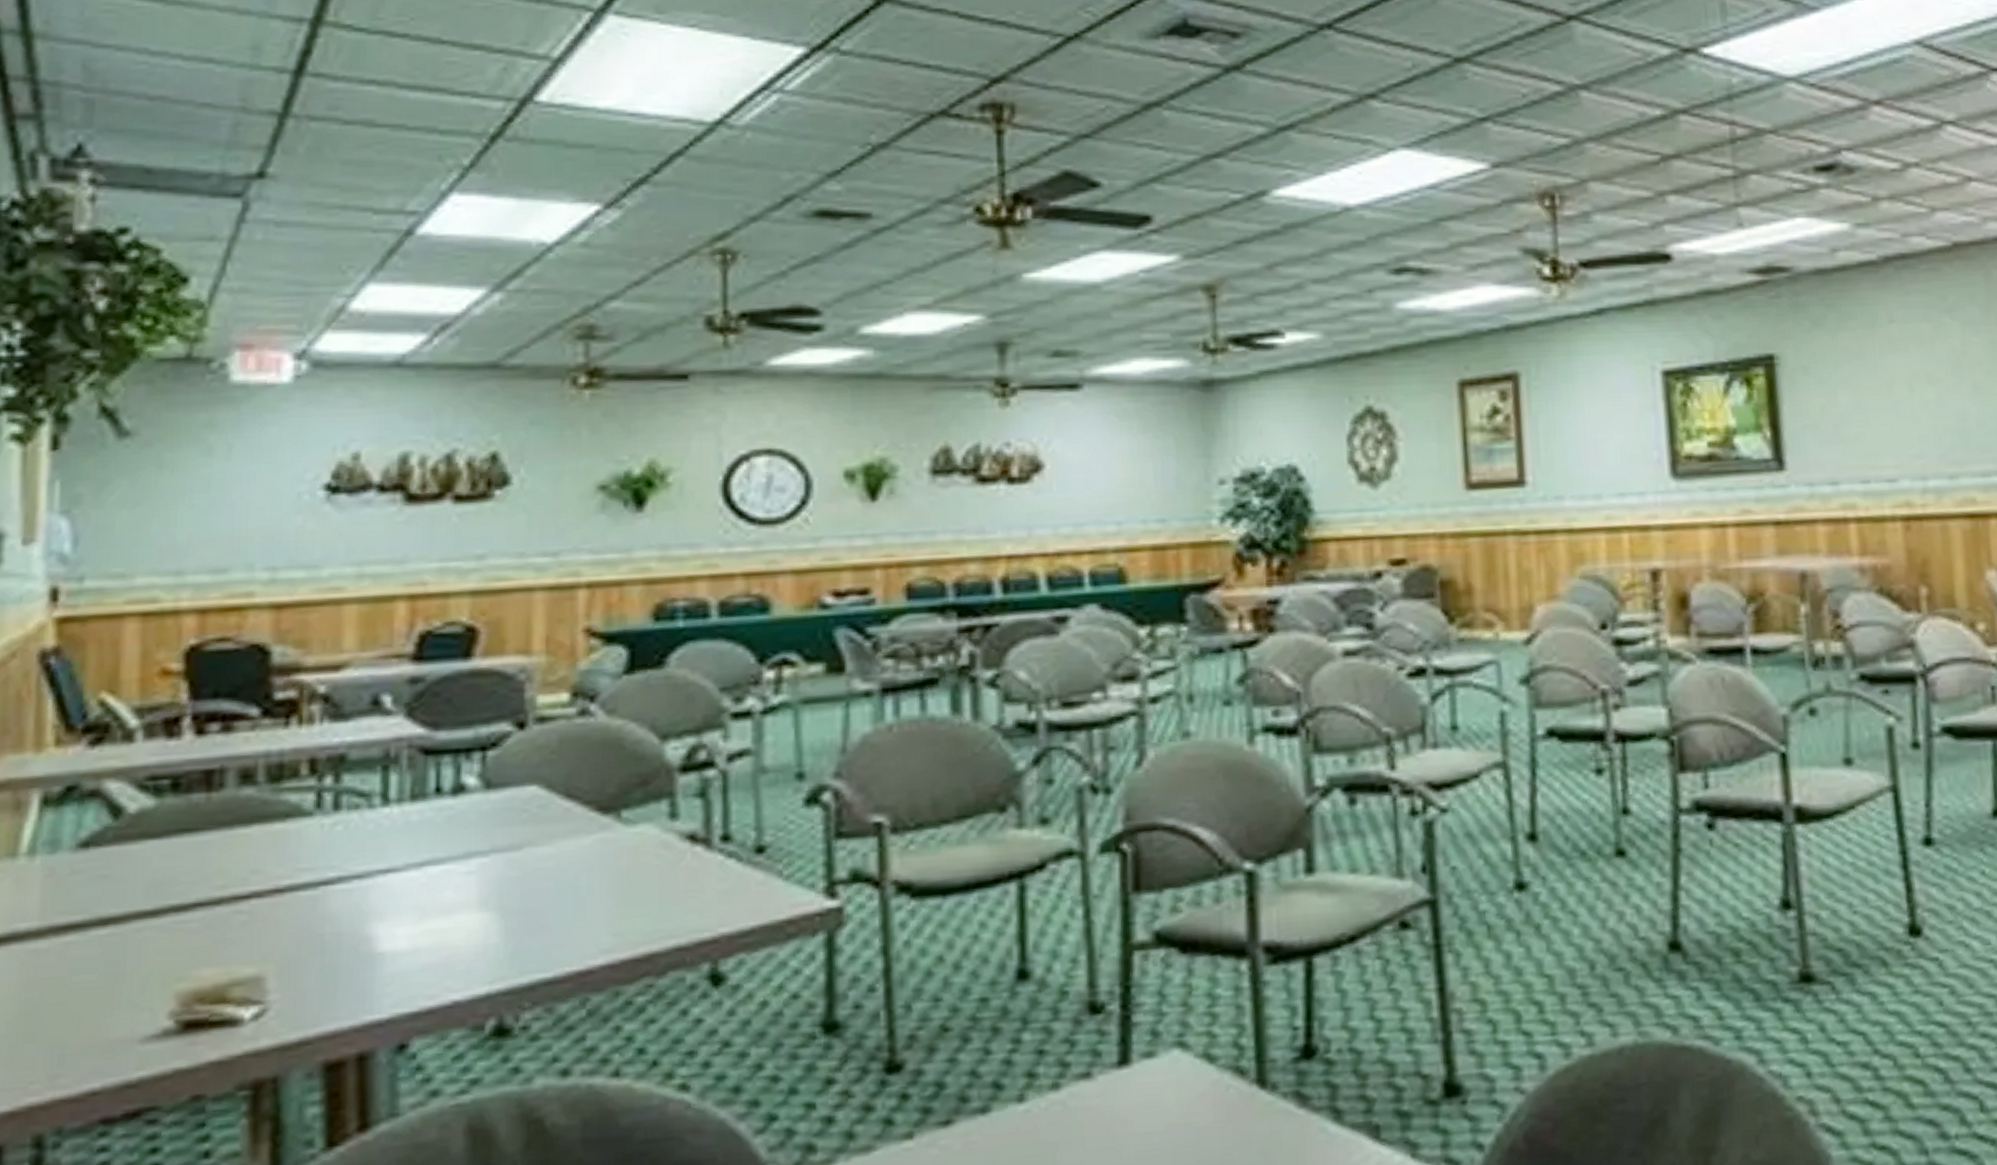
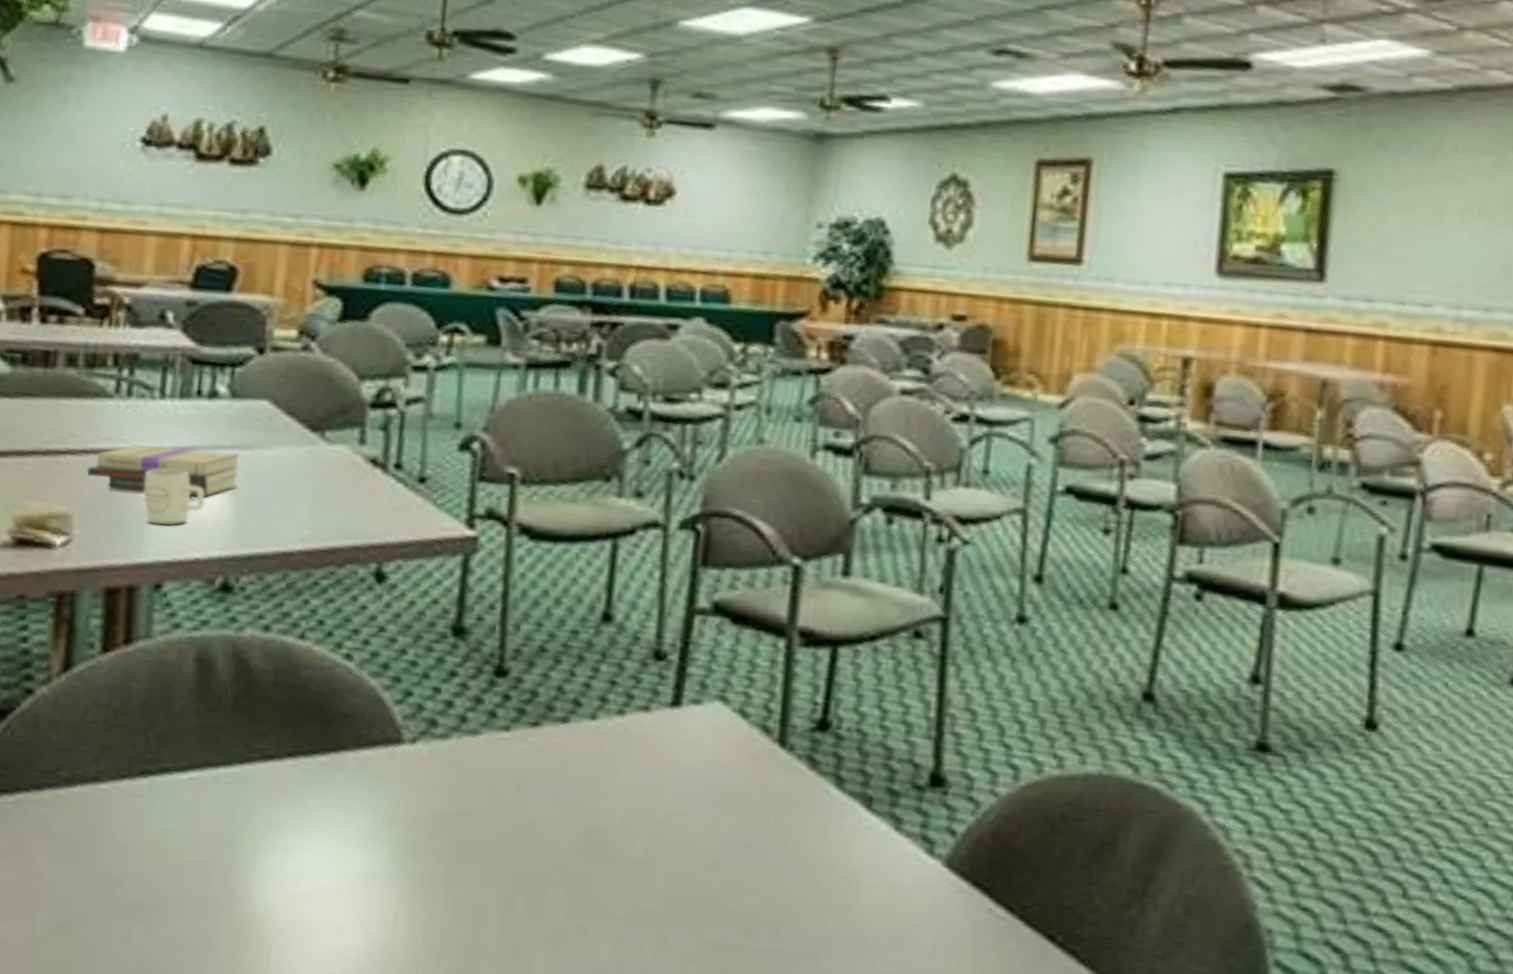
books: none [282,856,506,932] -> present [87,444,240,499]
mug: none [369,891,461,968] -> present [143,468,206,526]

